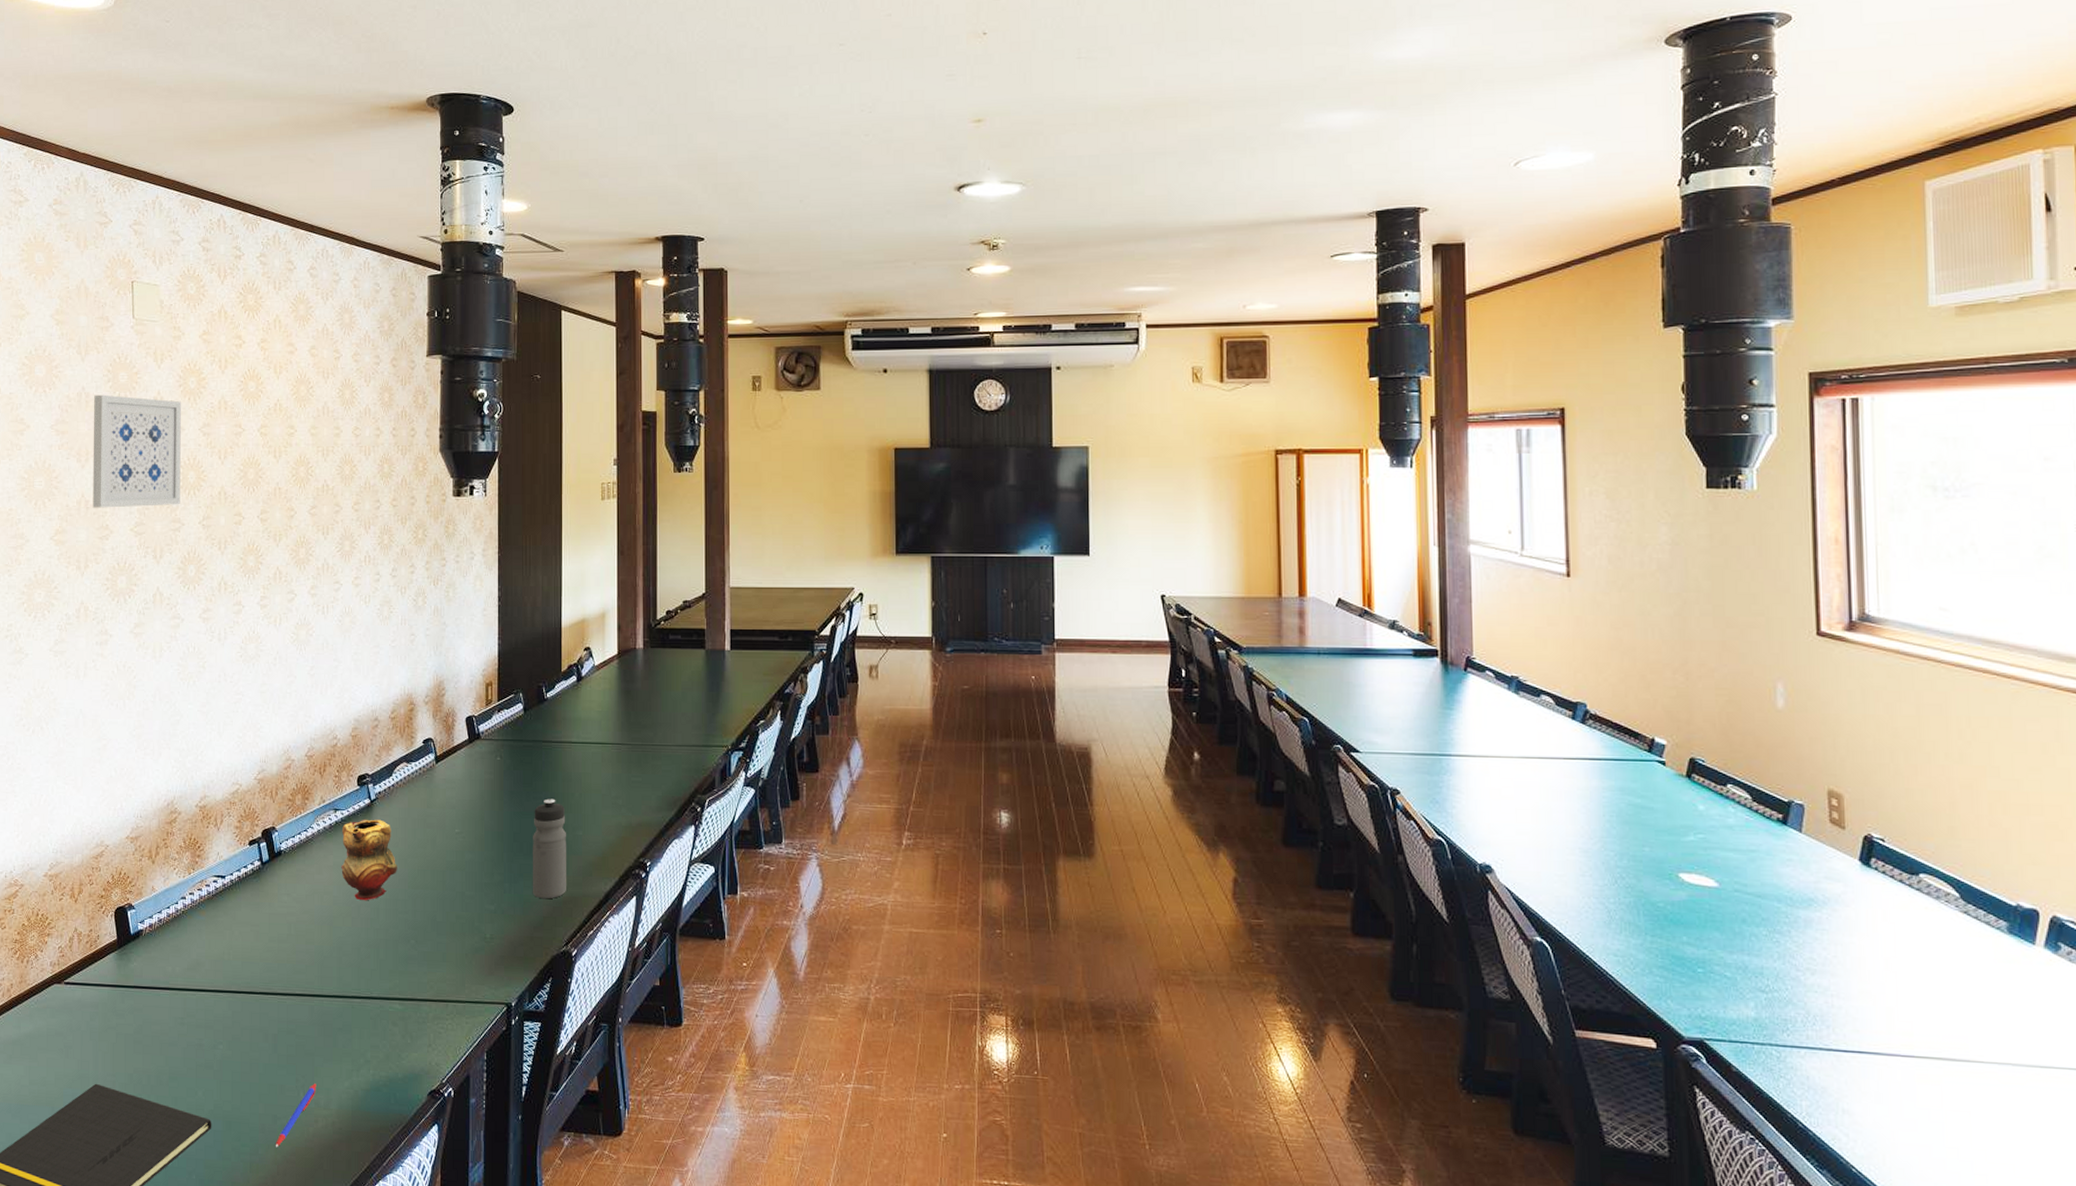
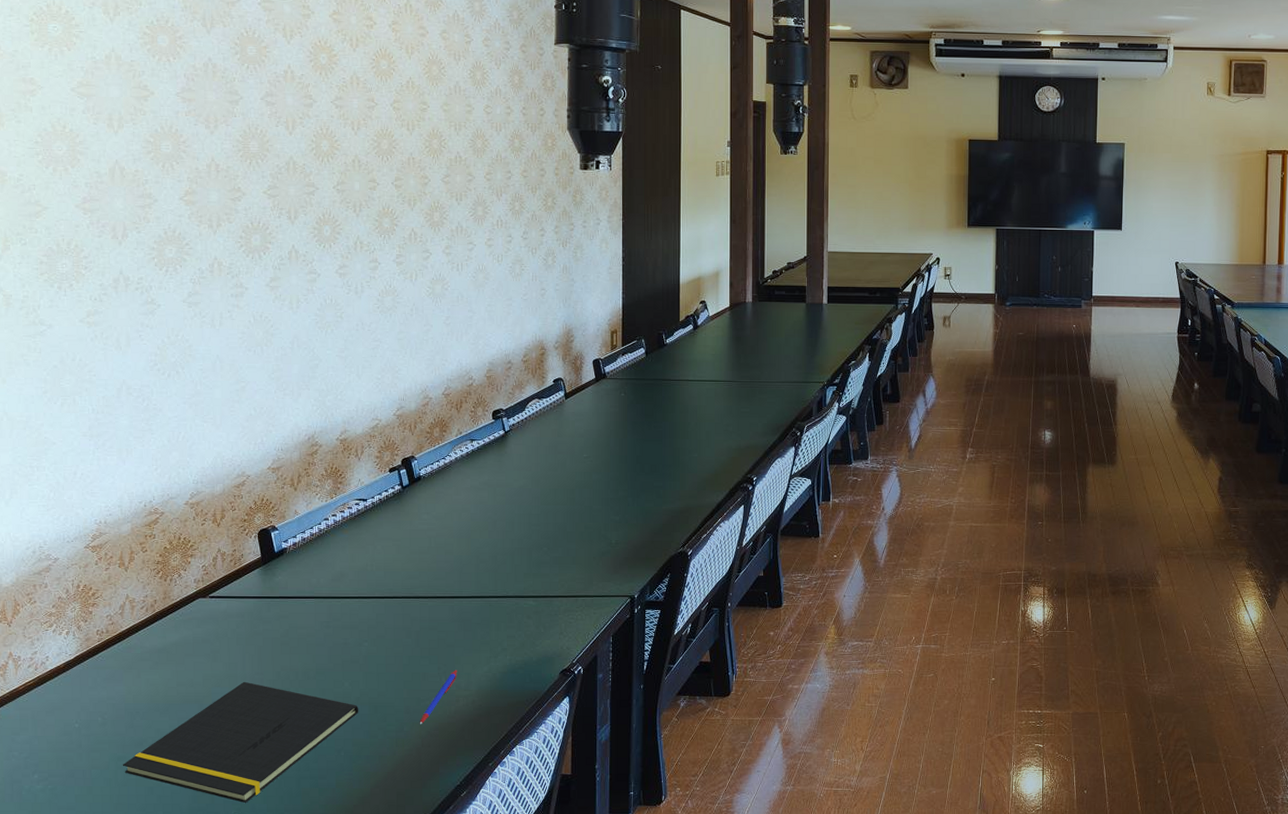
wall art: present [92,394,182,508] -> none [221,66,314,172]
teapot: present [341,819,397,901] -> none [478,447,530,516]
water bottle: present [532,798,567,899] -> none [653,427,684,510]

